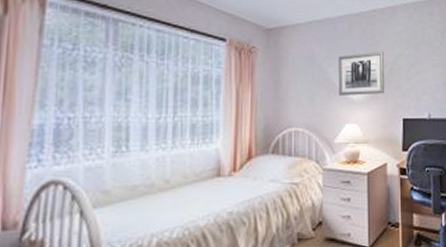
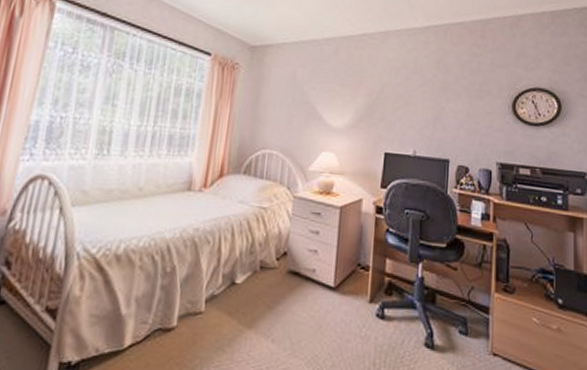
wall art: present [338,51,384,95] -> none [317,78,370,124]

